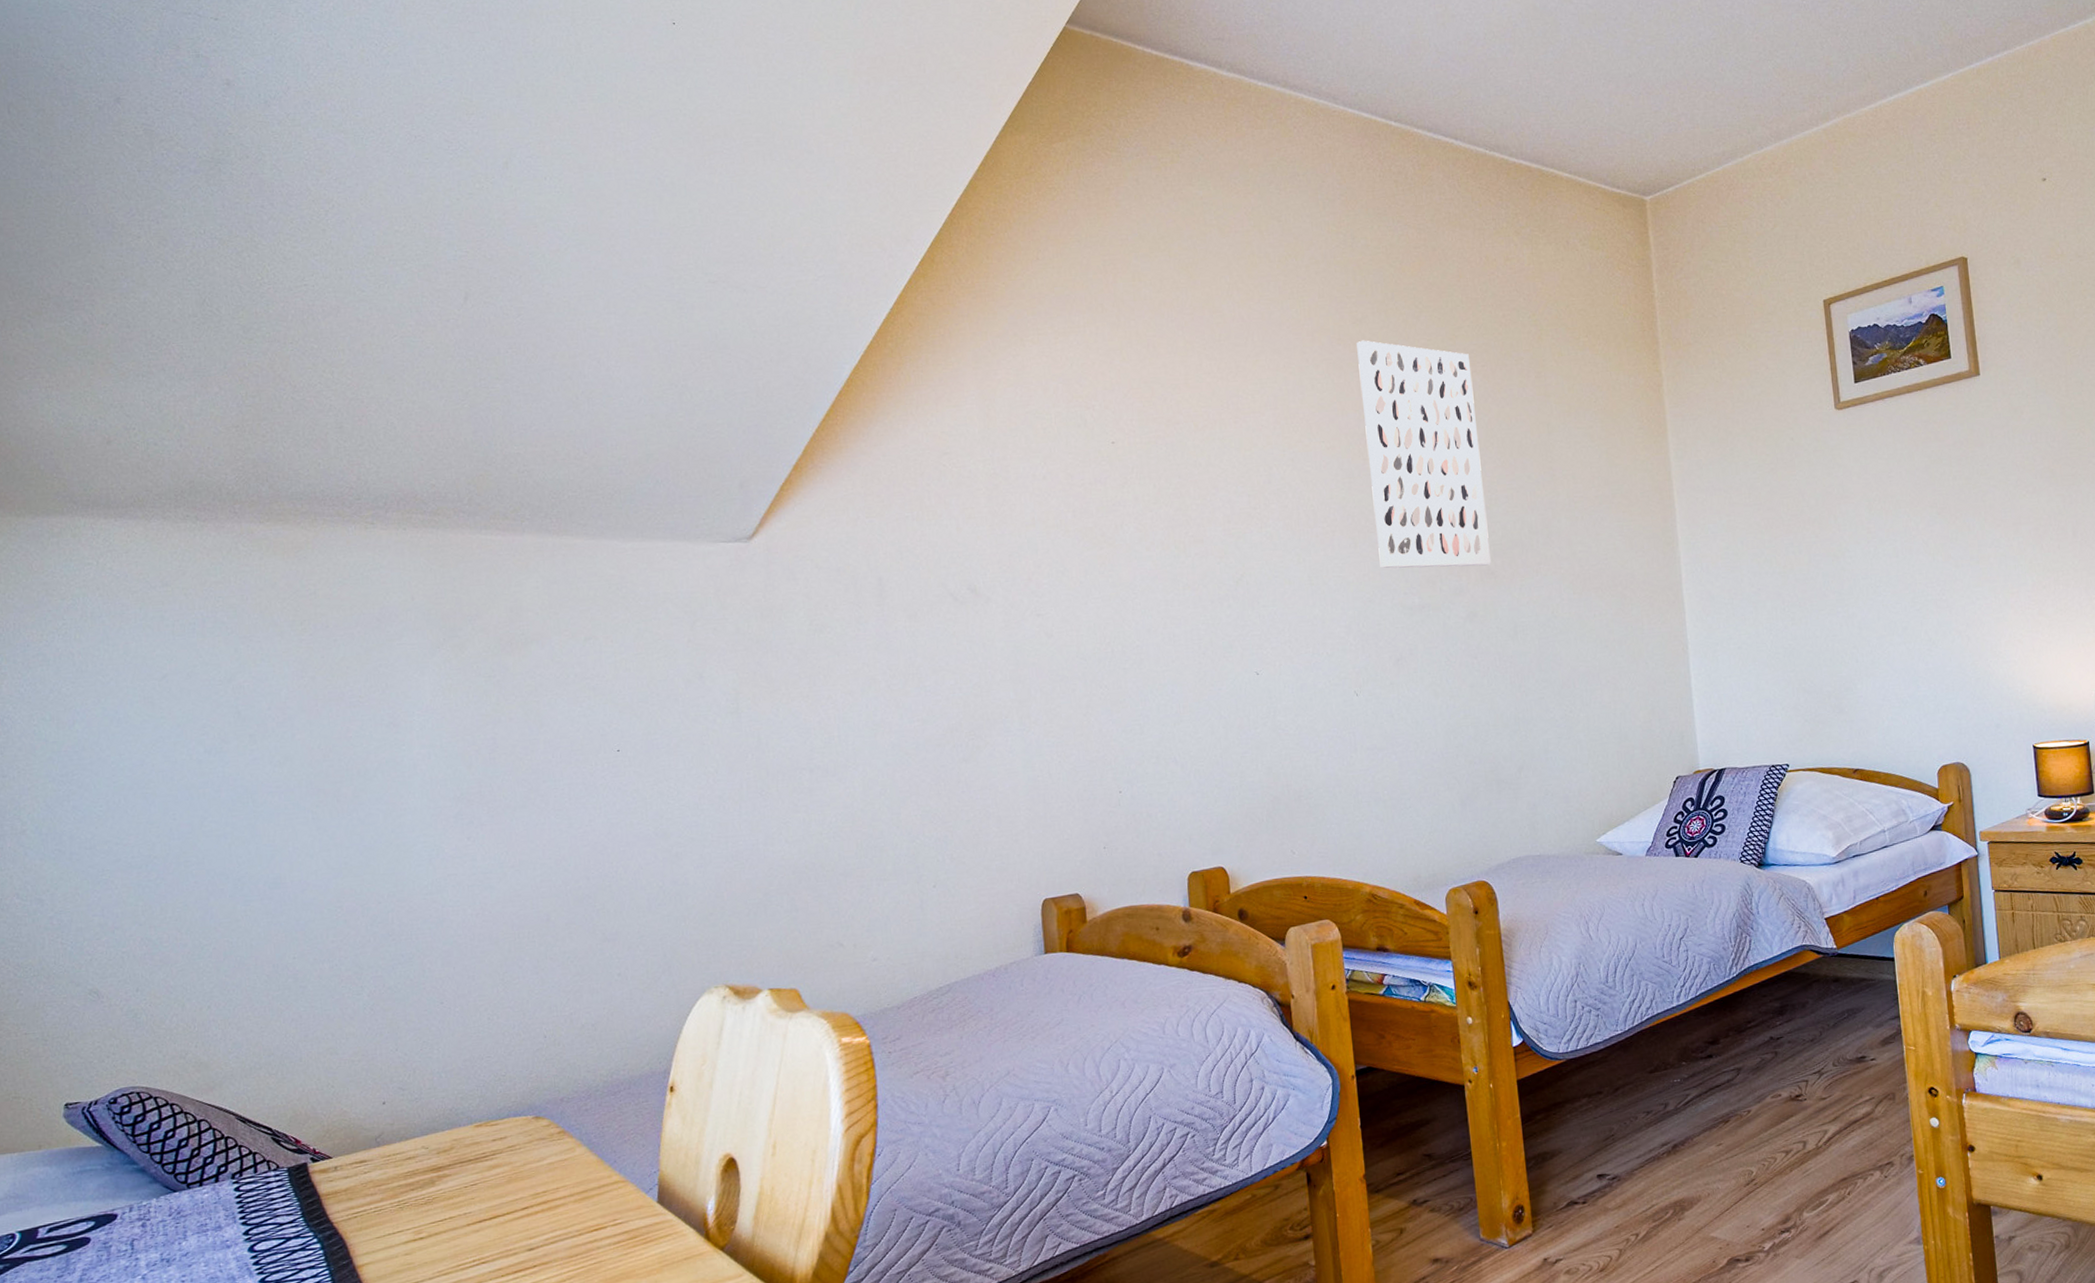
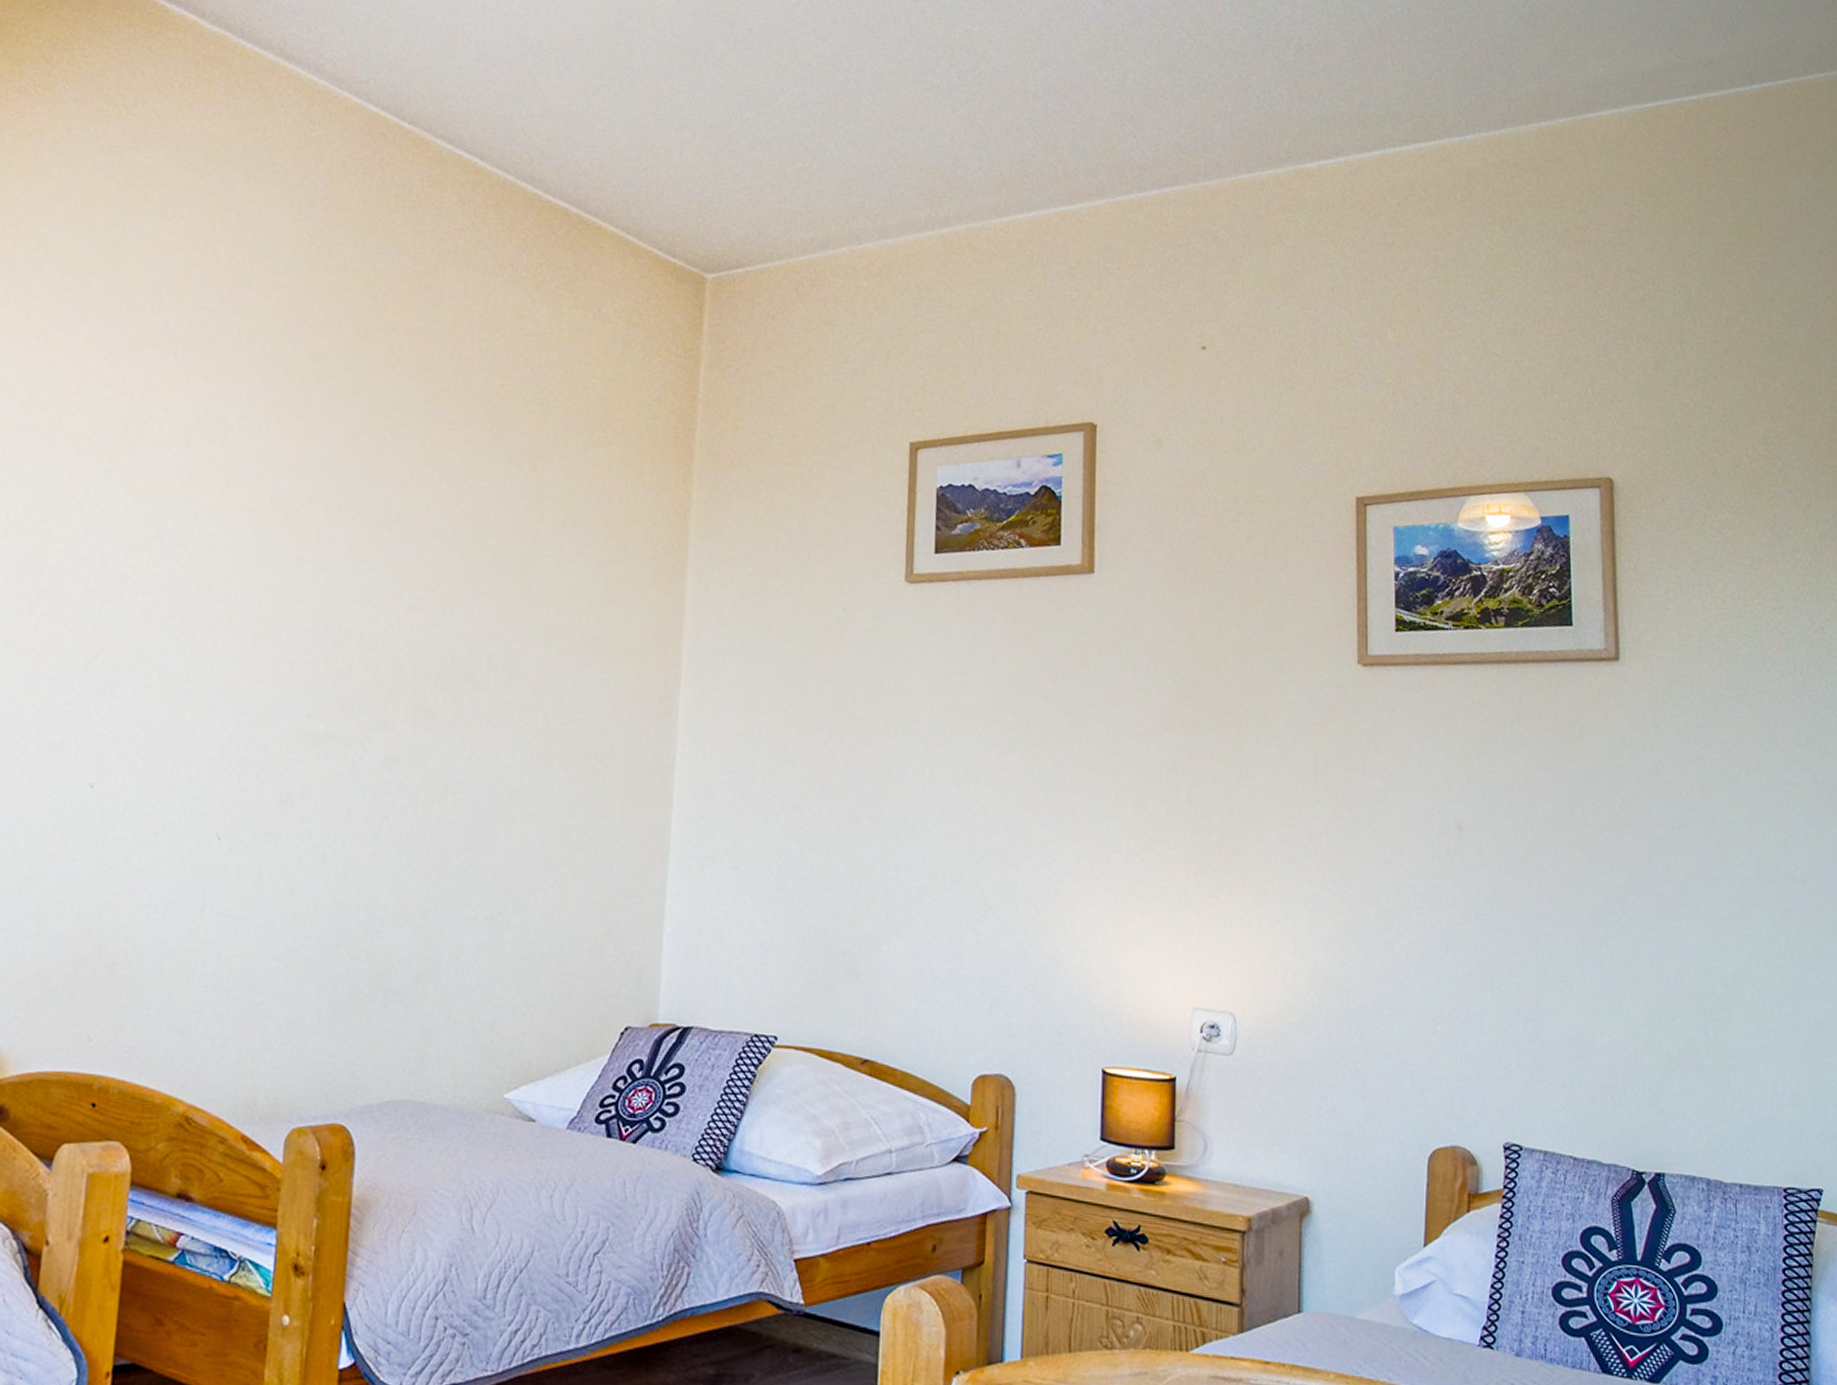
wall art: present [1357,340,1491,569] -> none [283,381,449,699]

